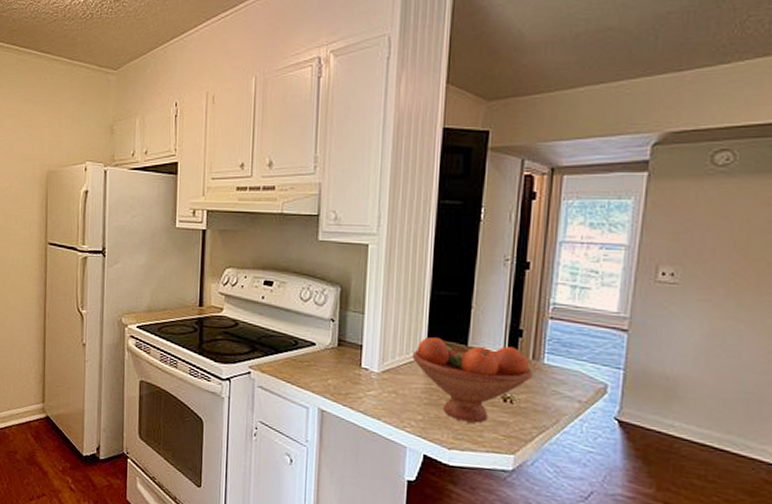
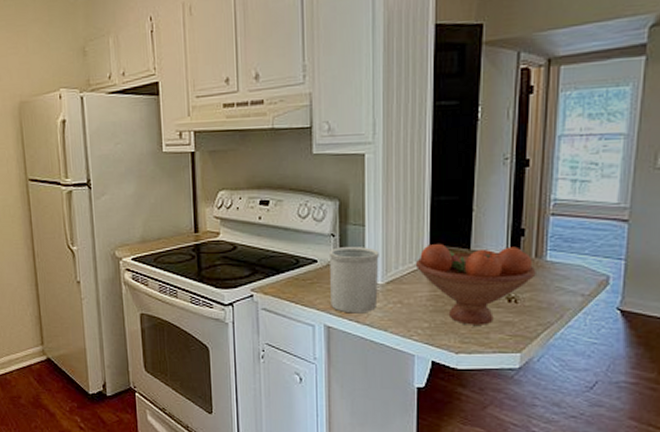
utensil holder: none [326,332,377,400] -> present [328,247,379,314]

